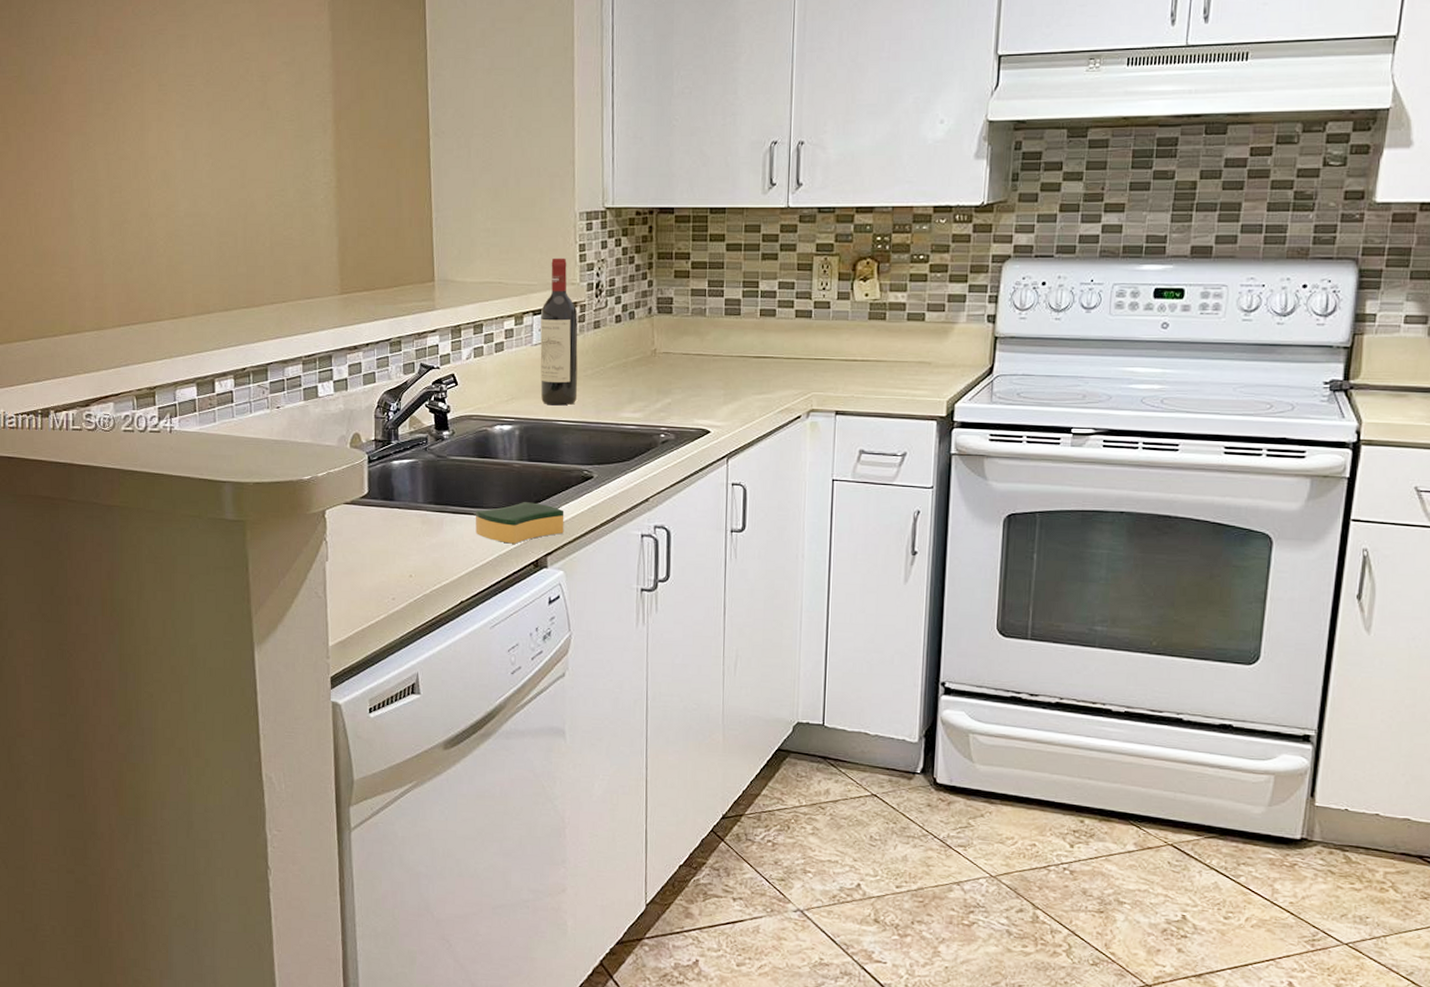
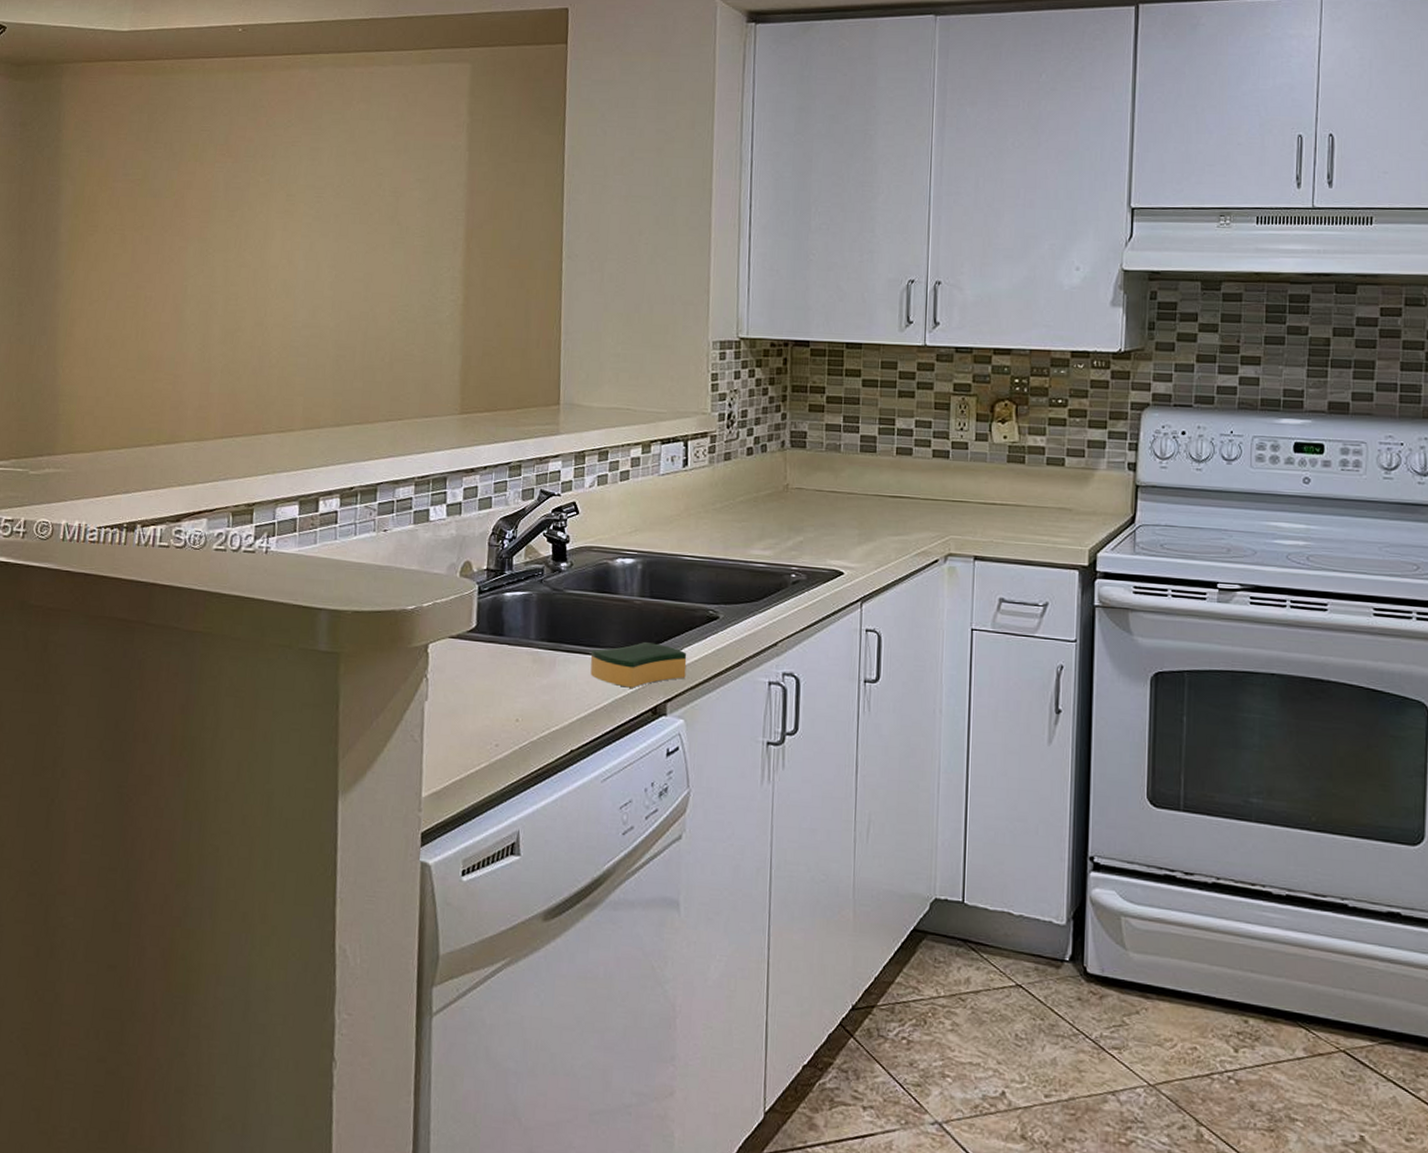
wine bottle: present [540,258,578,406] -> none [666,386,708,540]

